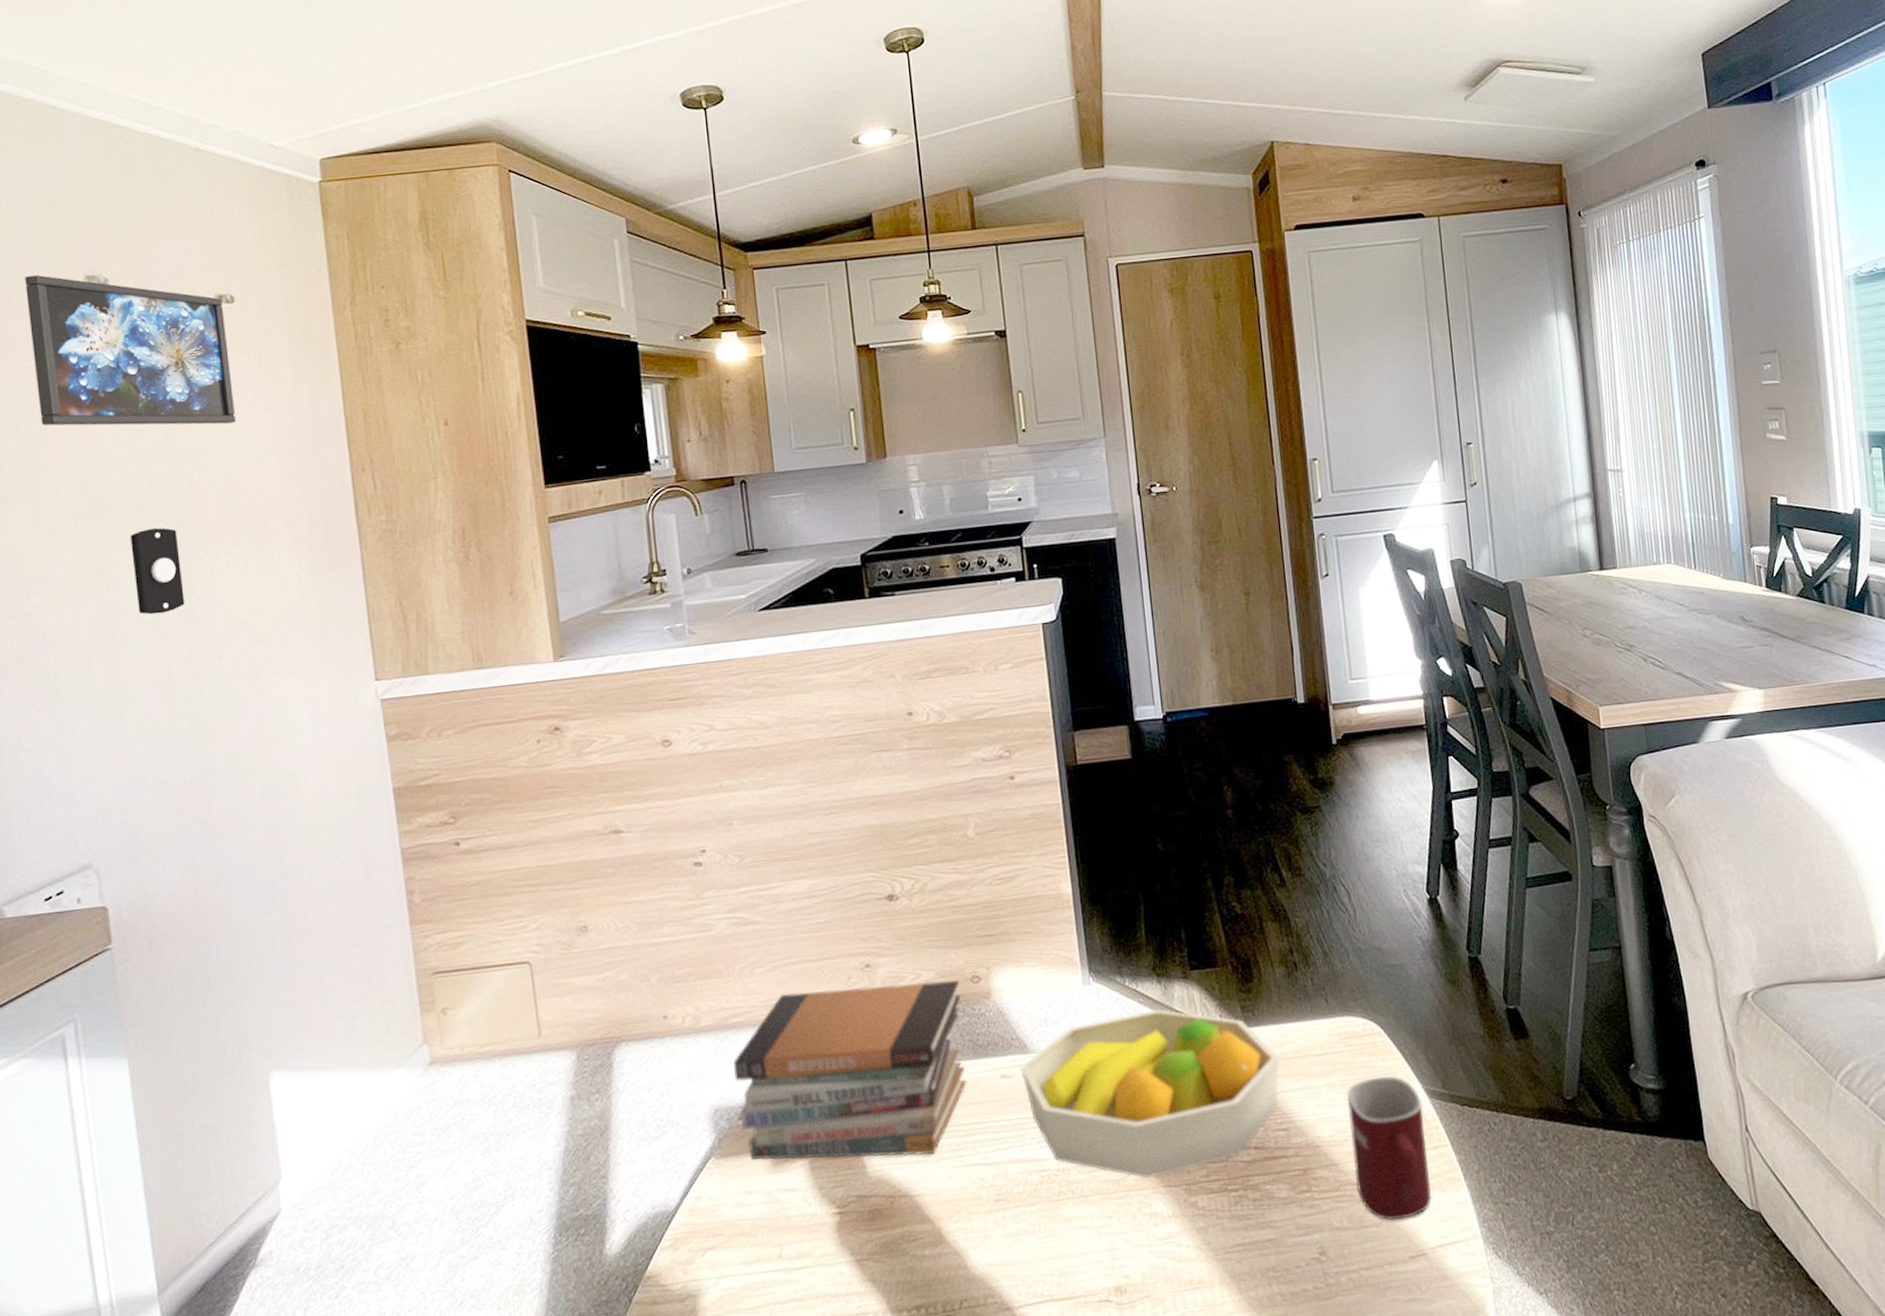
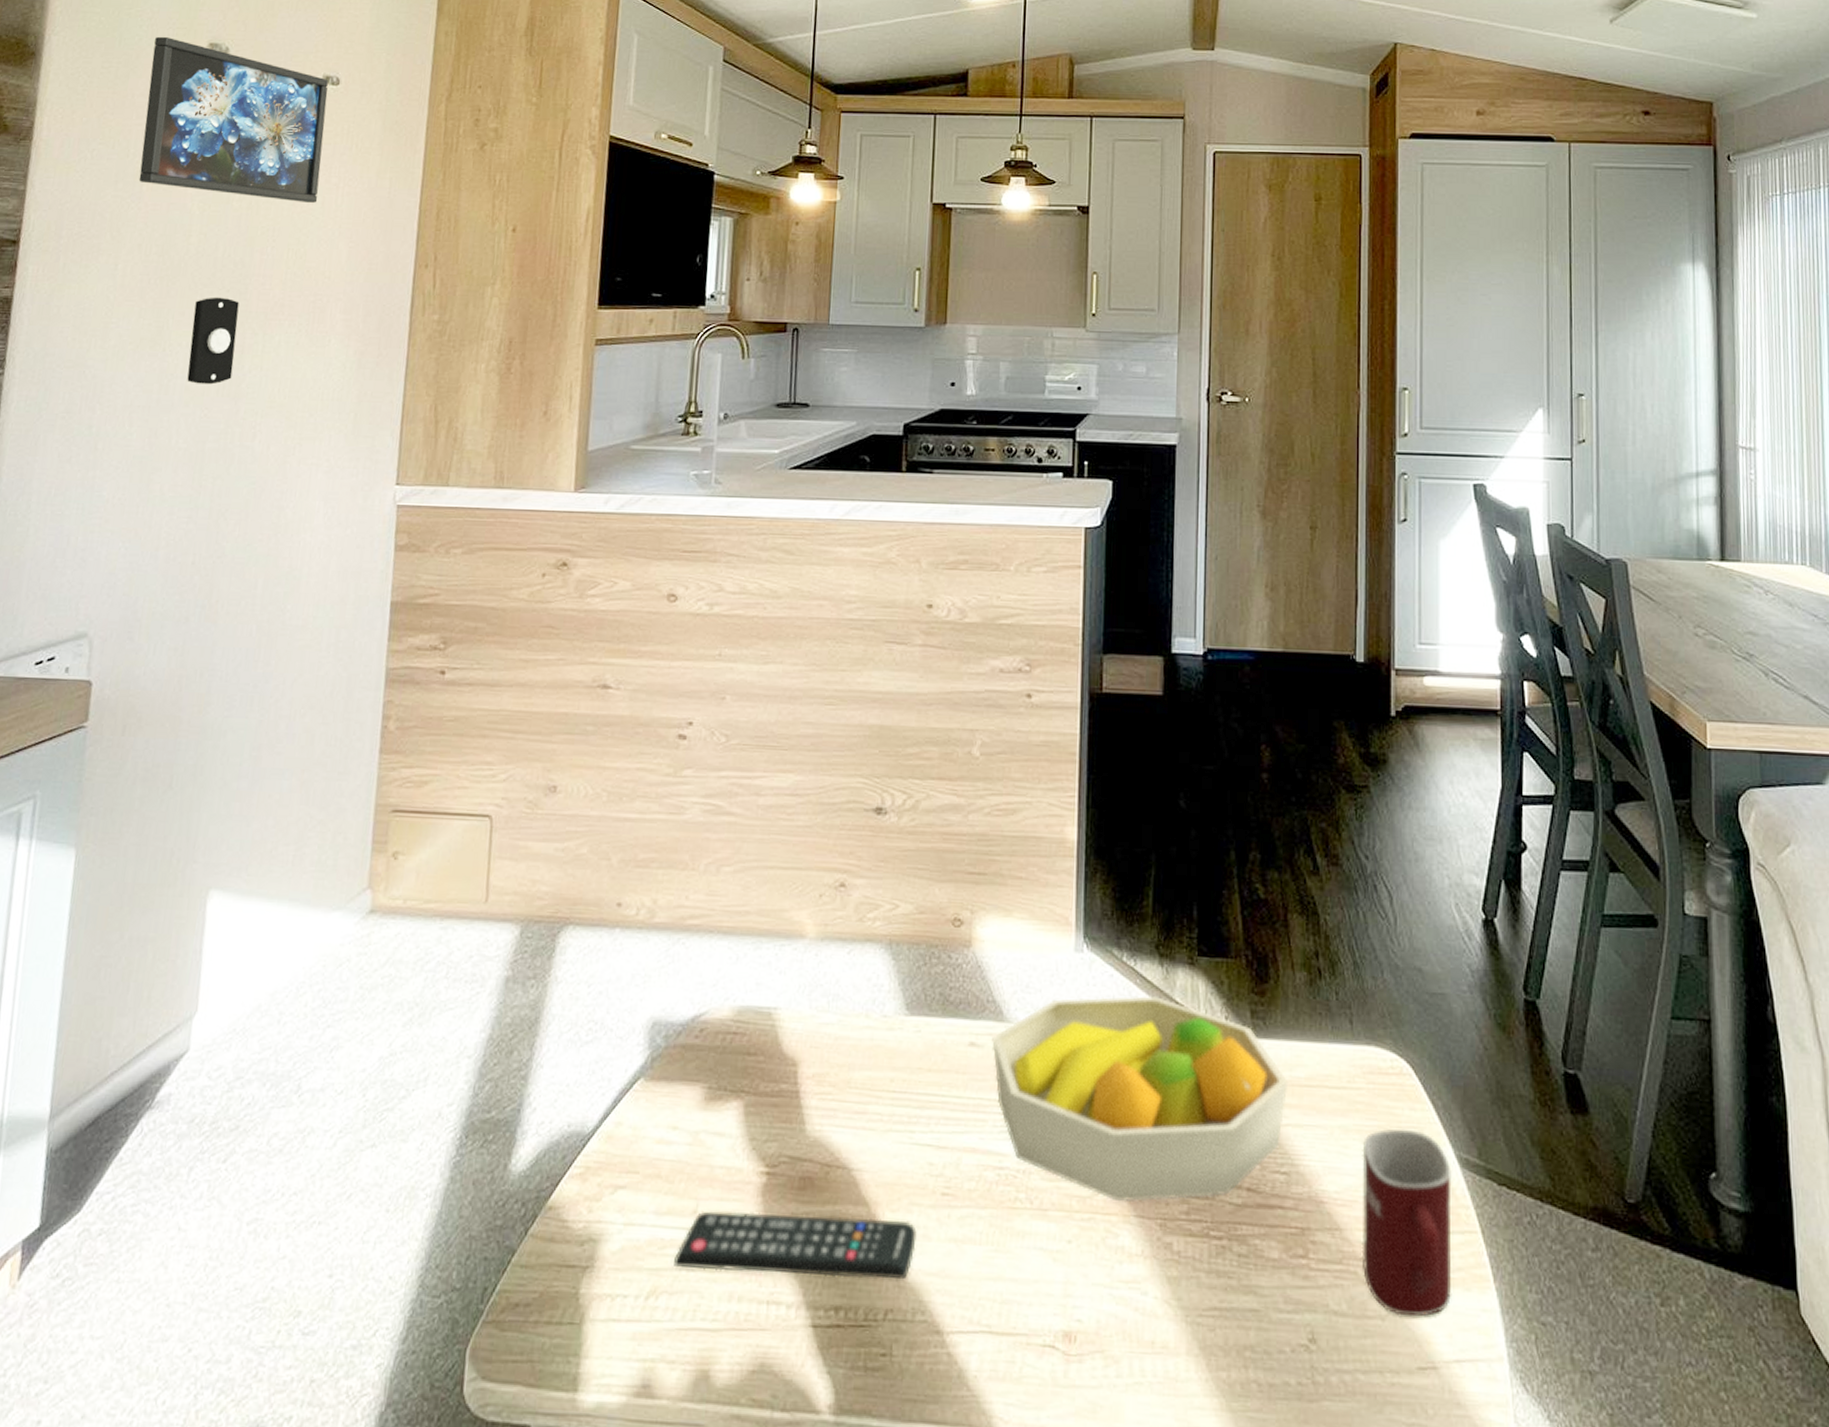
book stack: present [733,980,967,1161] -> none [678,901,939,1123]
remote control: none [768,1227,979,1302] -> present [674,1211,917,1280]

